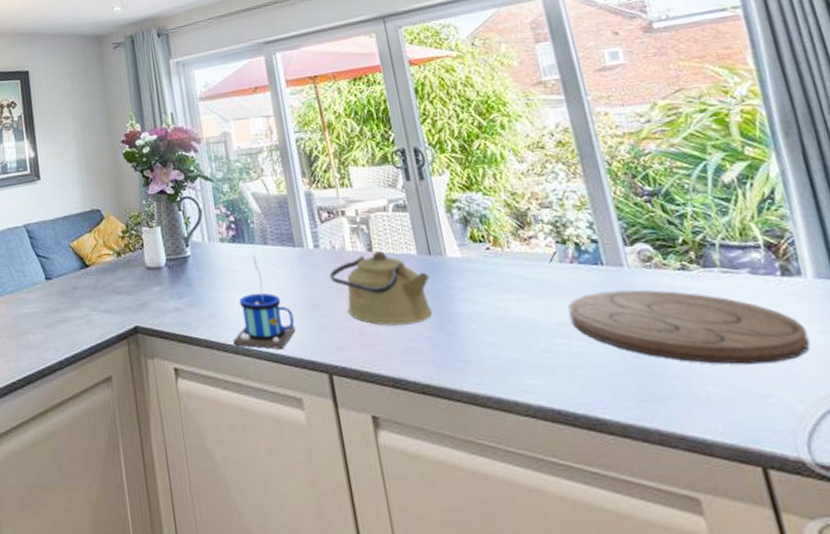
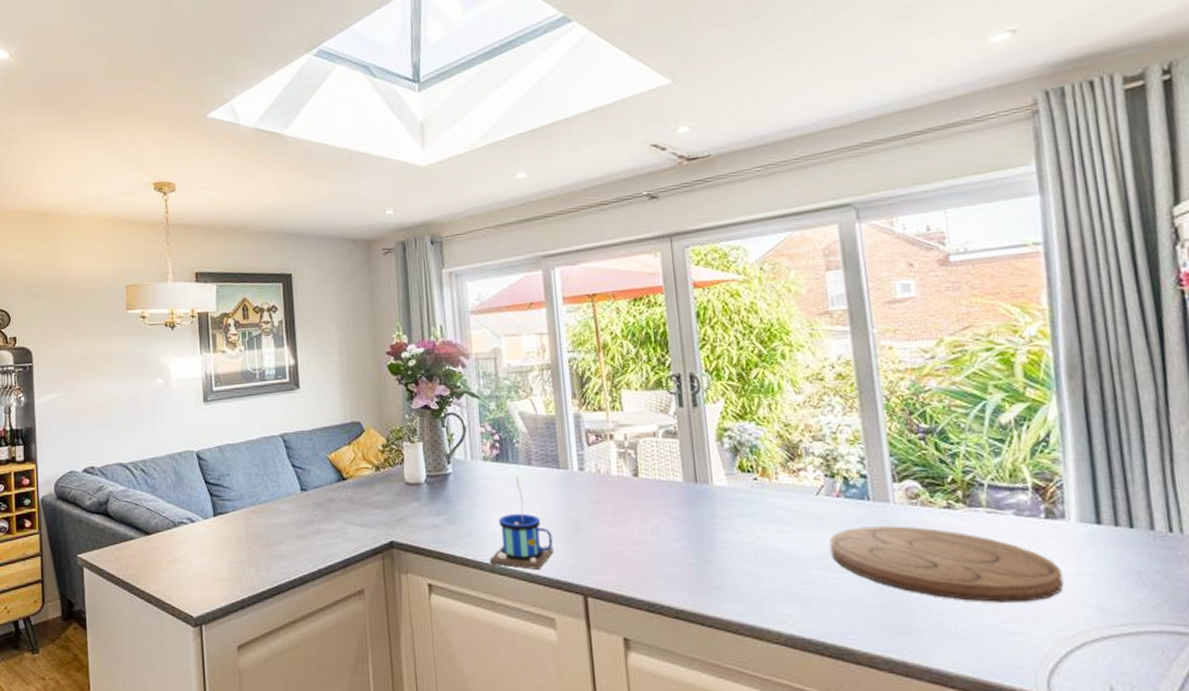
kettle: present [329,251,433,326] -> none [592,477,694,551]

